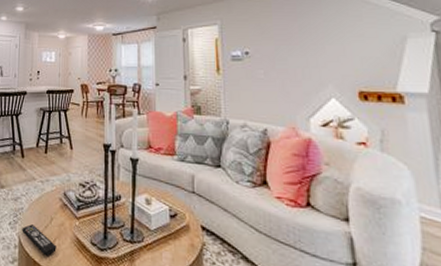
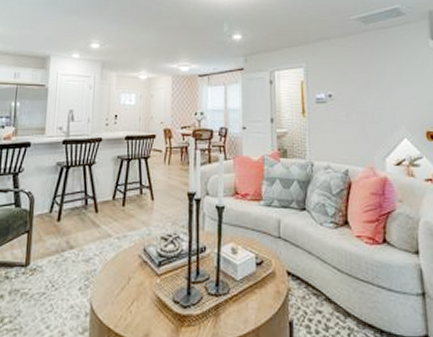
remote control: present [22,224,57,256] -> none [94,287,135,321]

